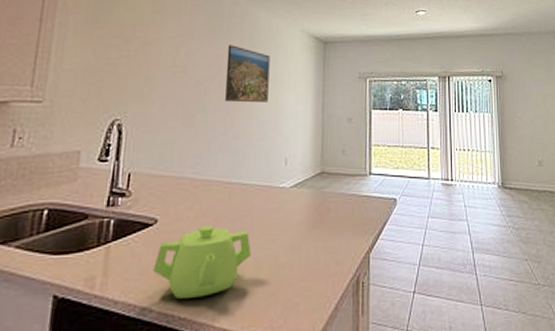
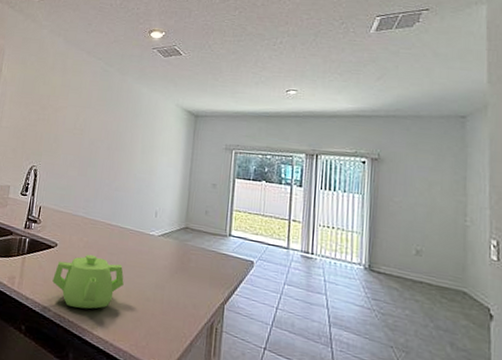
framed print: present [225,44,270,103] -> none [111,114,149,163]

